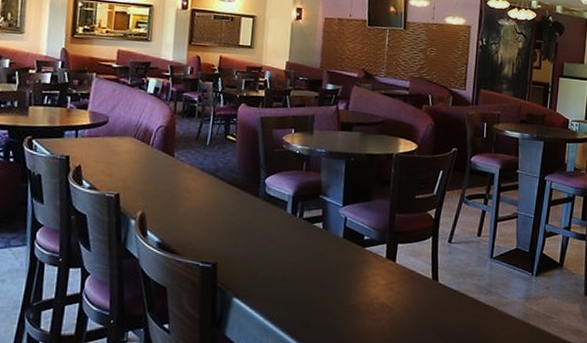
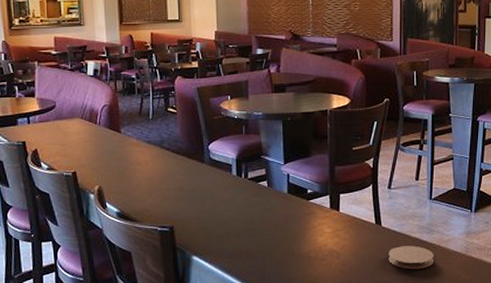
coaster: none [442,306,490,333] -> present [388,245,433,270]

